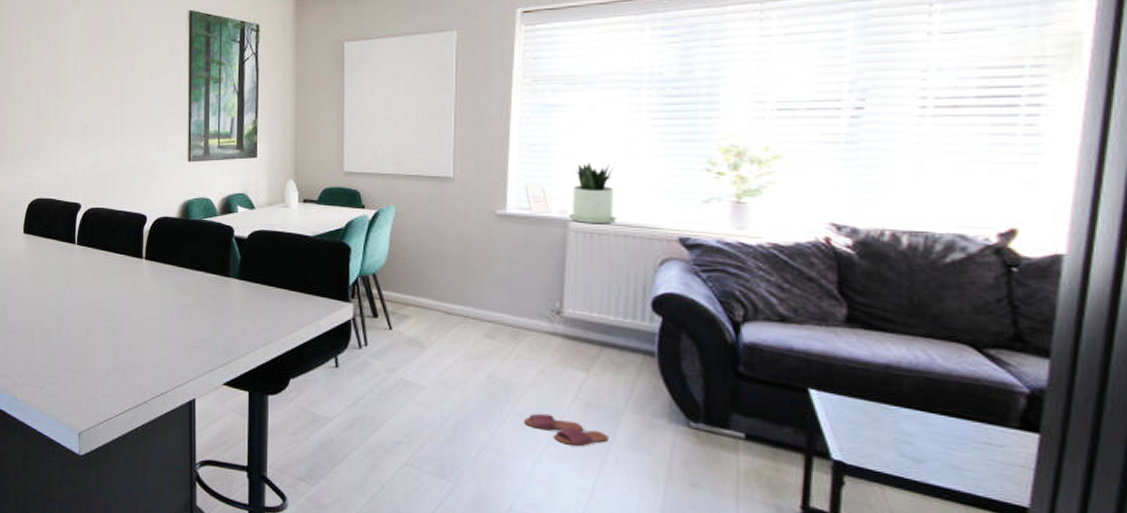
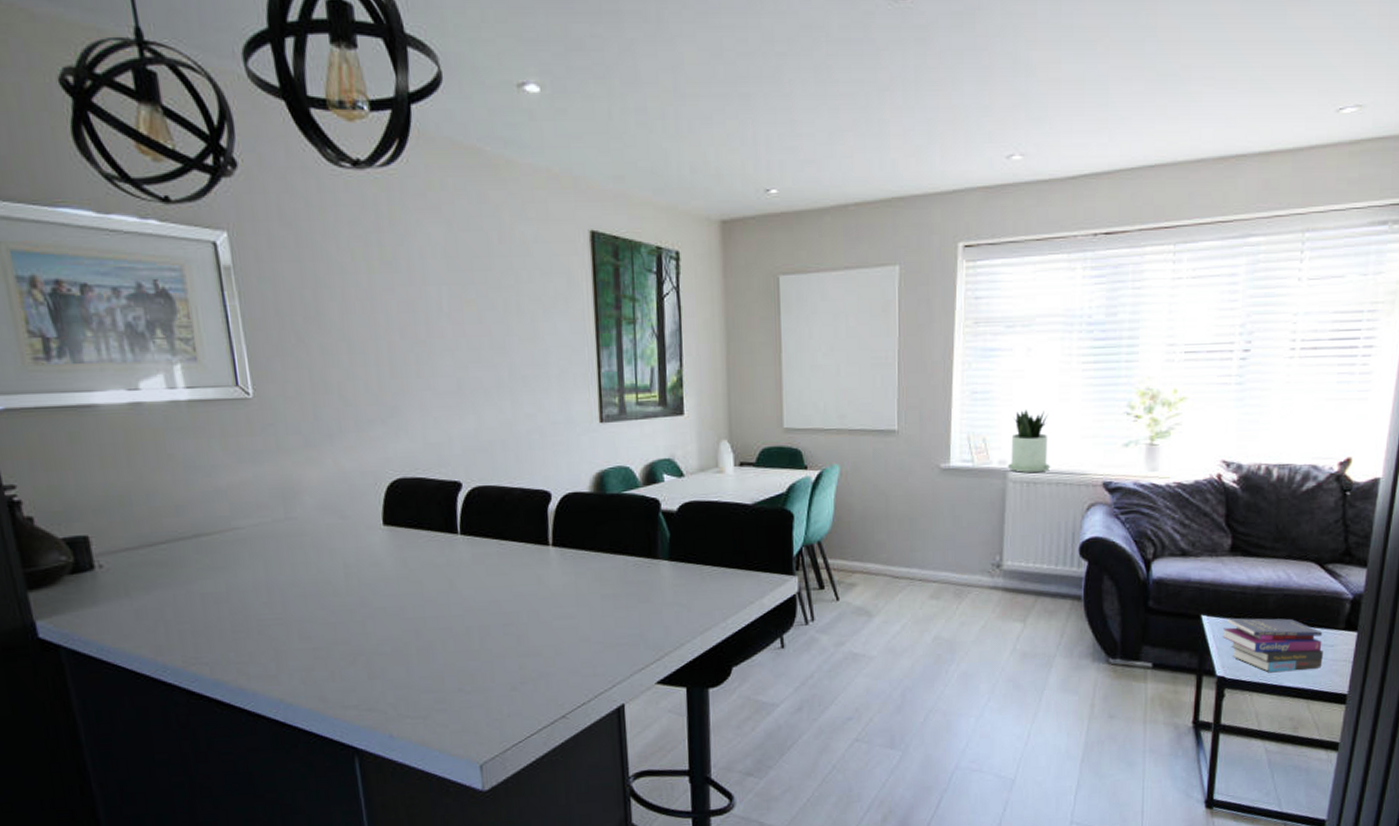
slippers: present [524,413,610,446] -> none [968,668,1043,696]
books: none [838,396,987,470] -> present [1222,618,1323,673]

